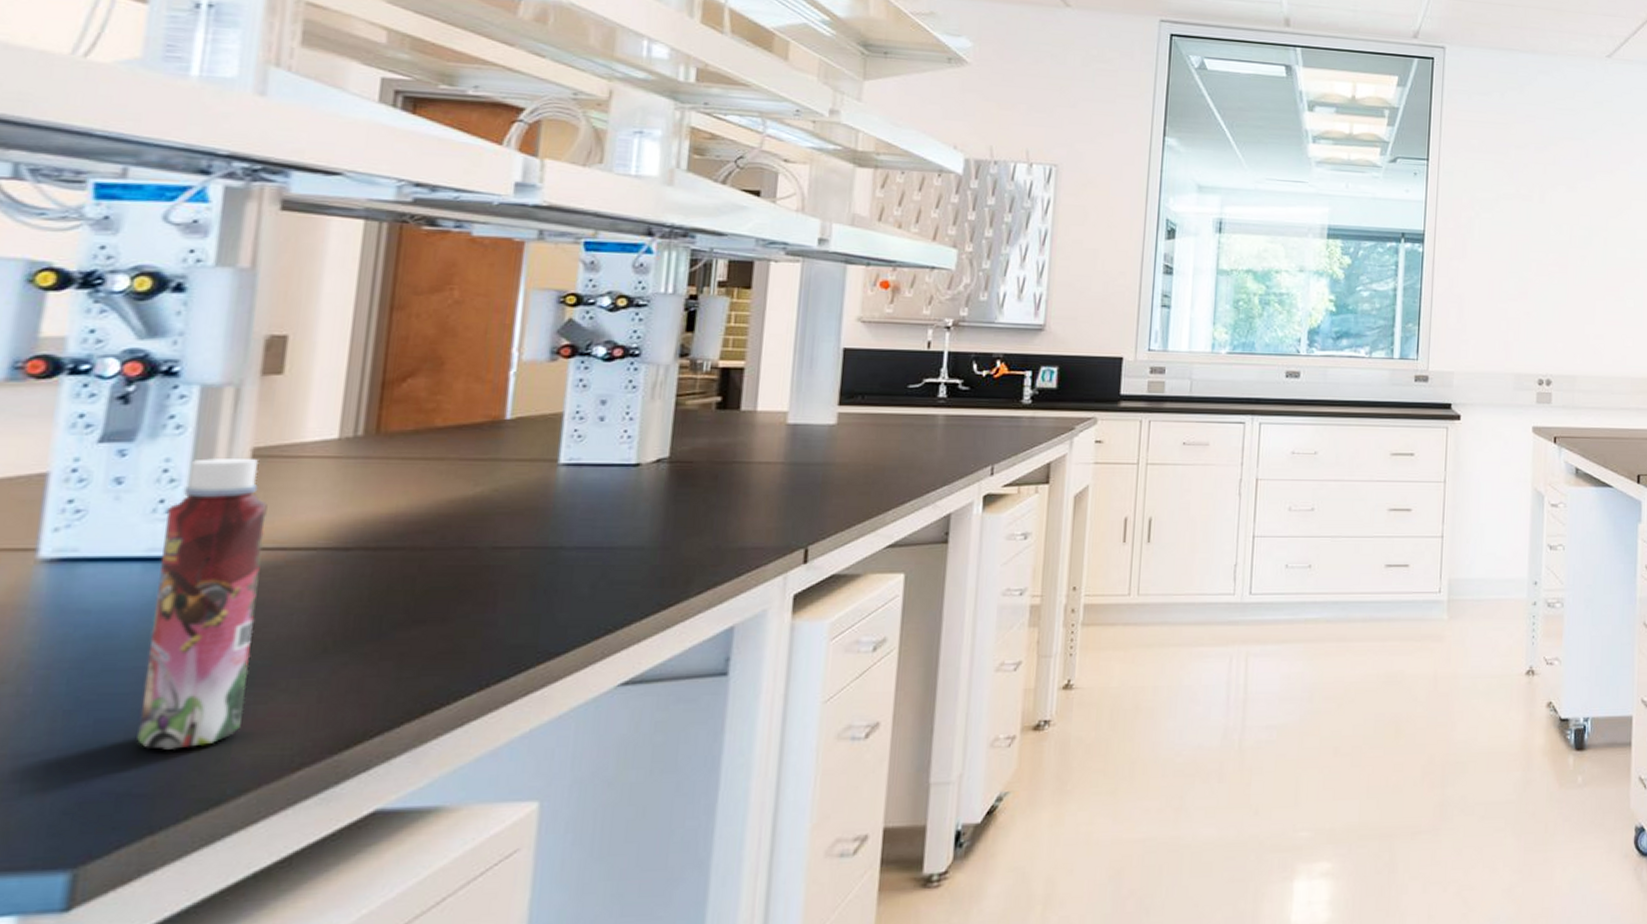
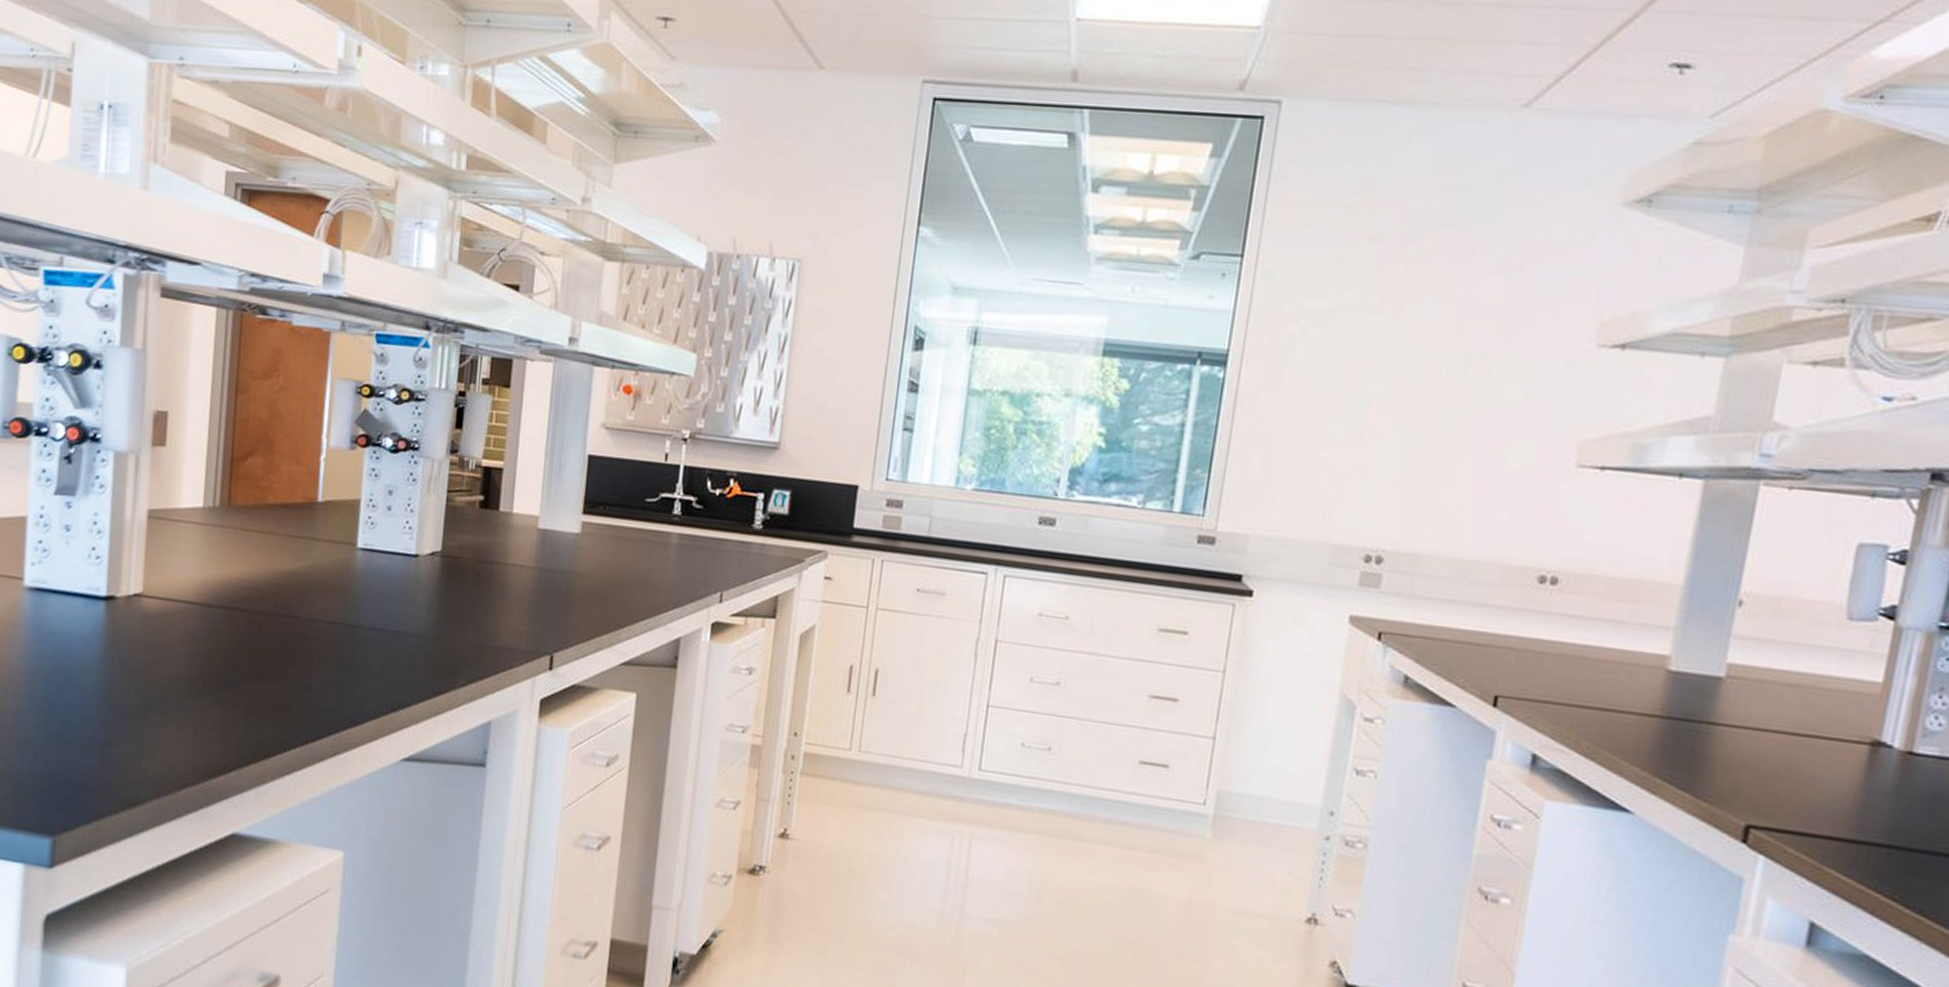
beverage bottle: present [137,457,268,750] -> none [86,515,159,756]

